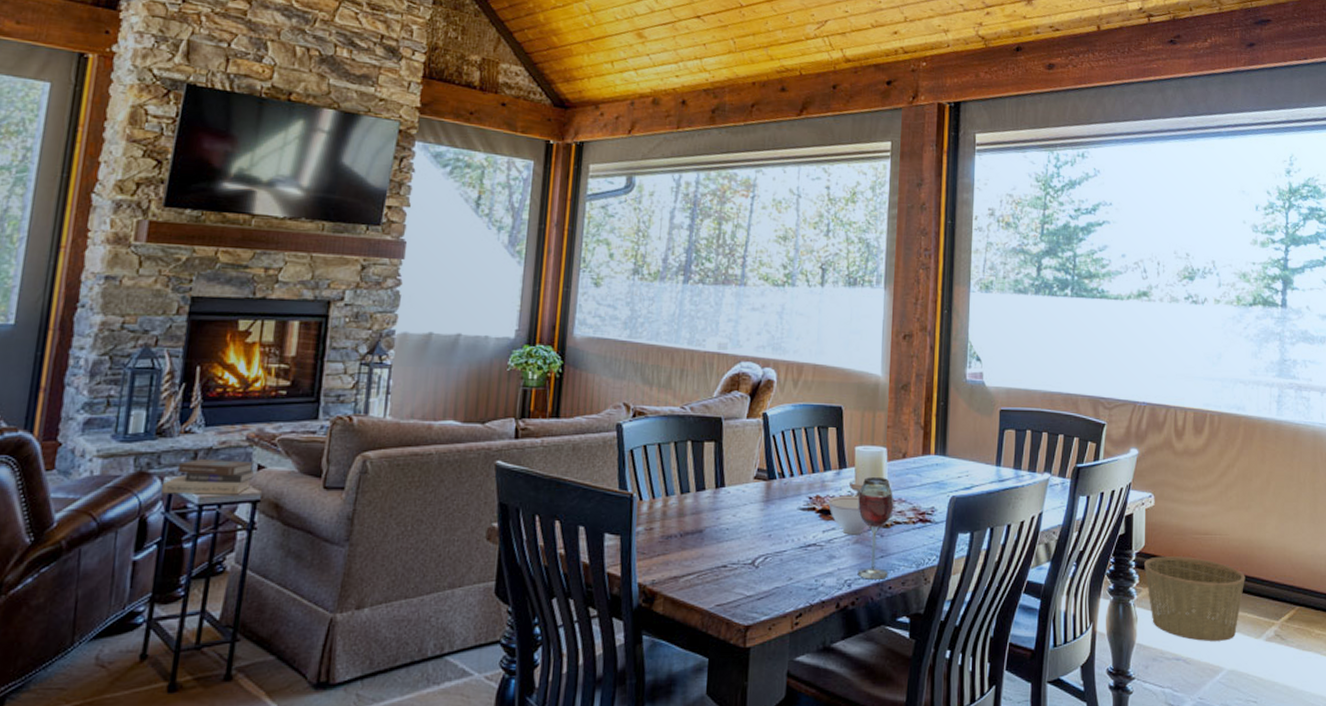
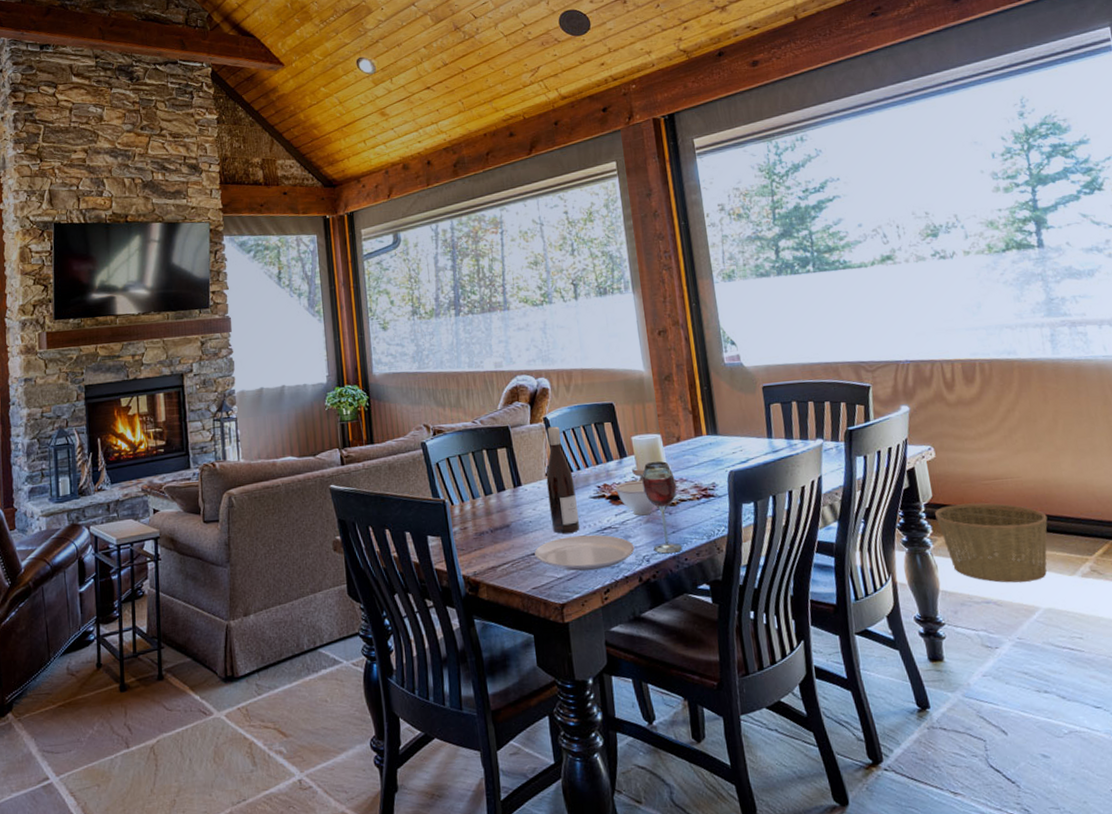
books: present [162,459,256,495] -> none [90,507,153,539]
plate: none [726,550,837,590] -> present [534,534,635,571]
bottle: none [750,424,784,546] -> present [546,426,580,534]

